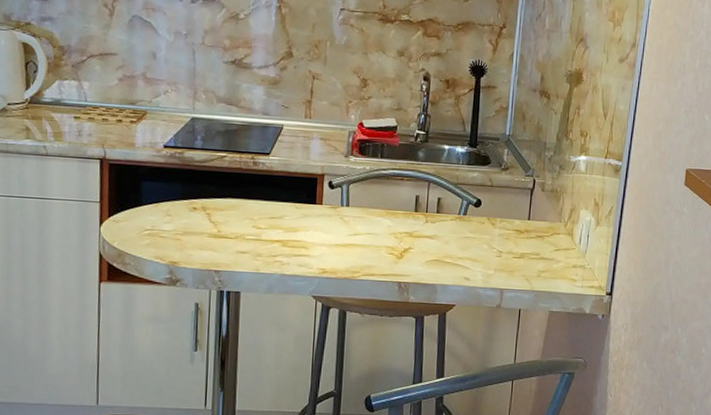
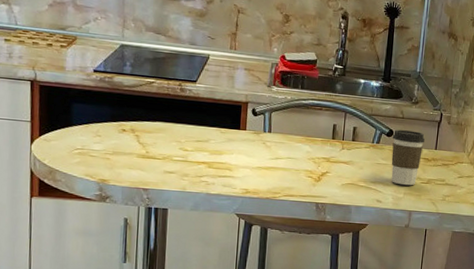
coffee cup: none [479,199,516,261] -> present [391,129,425,186]

